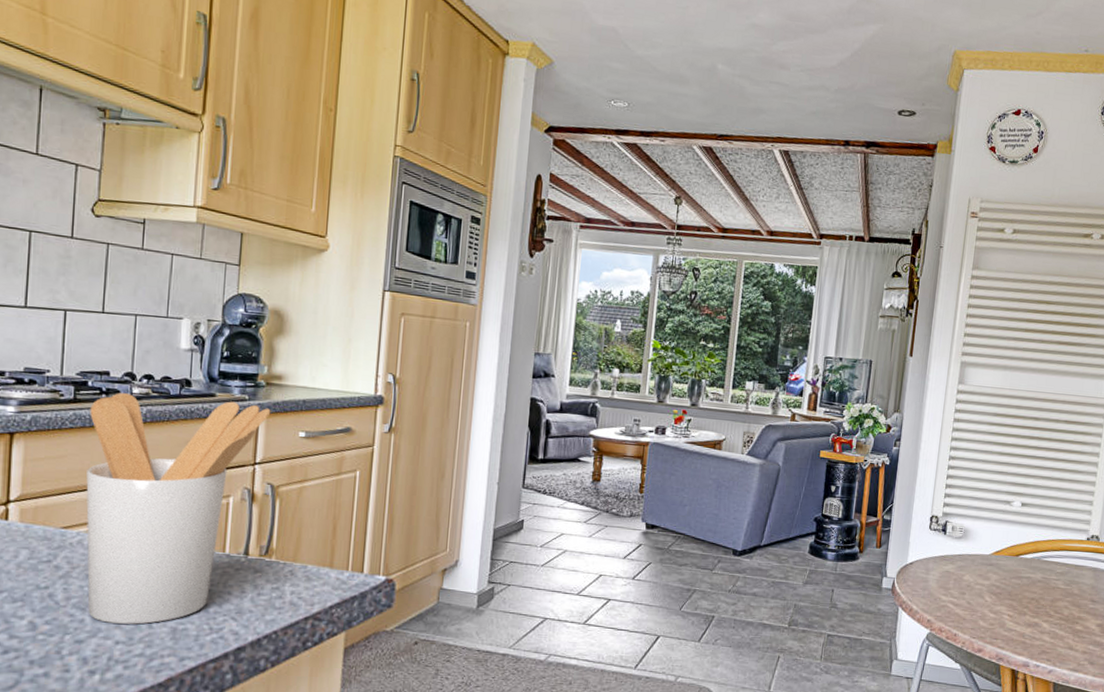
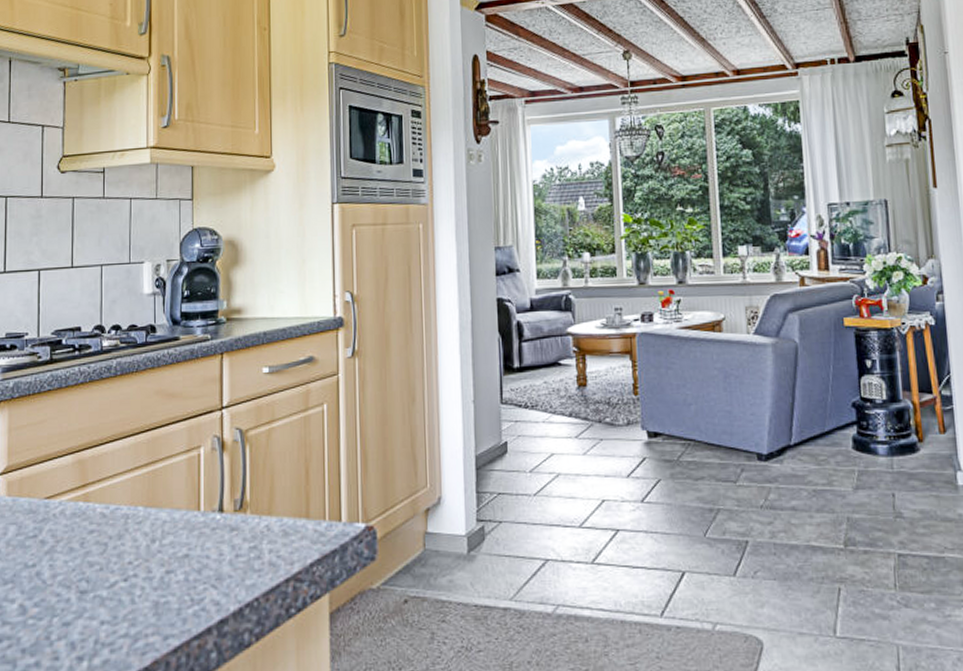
utensil holder: present [86,392,271,625] -> none [65,343,234,601]

